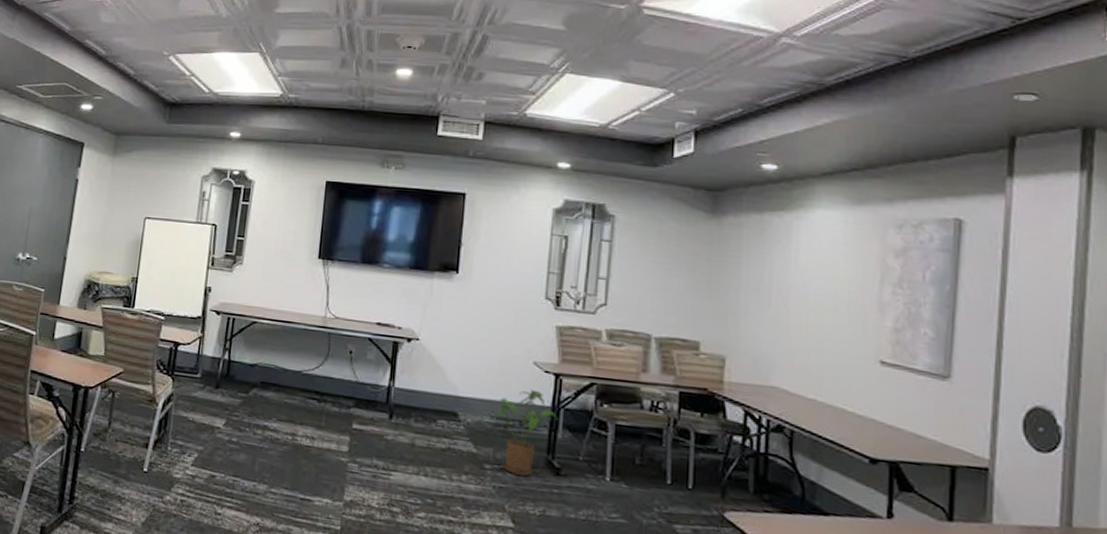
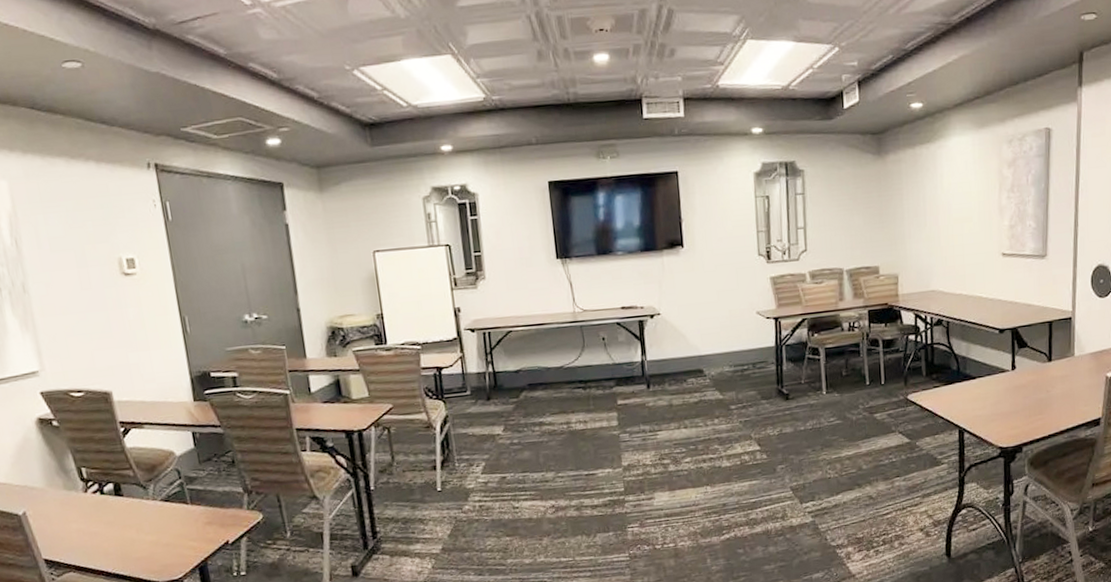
house plant: present [498,389,558,476] -> none [734,335,782,408]

